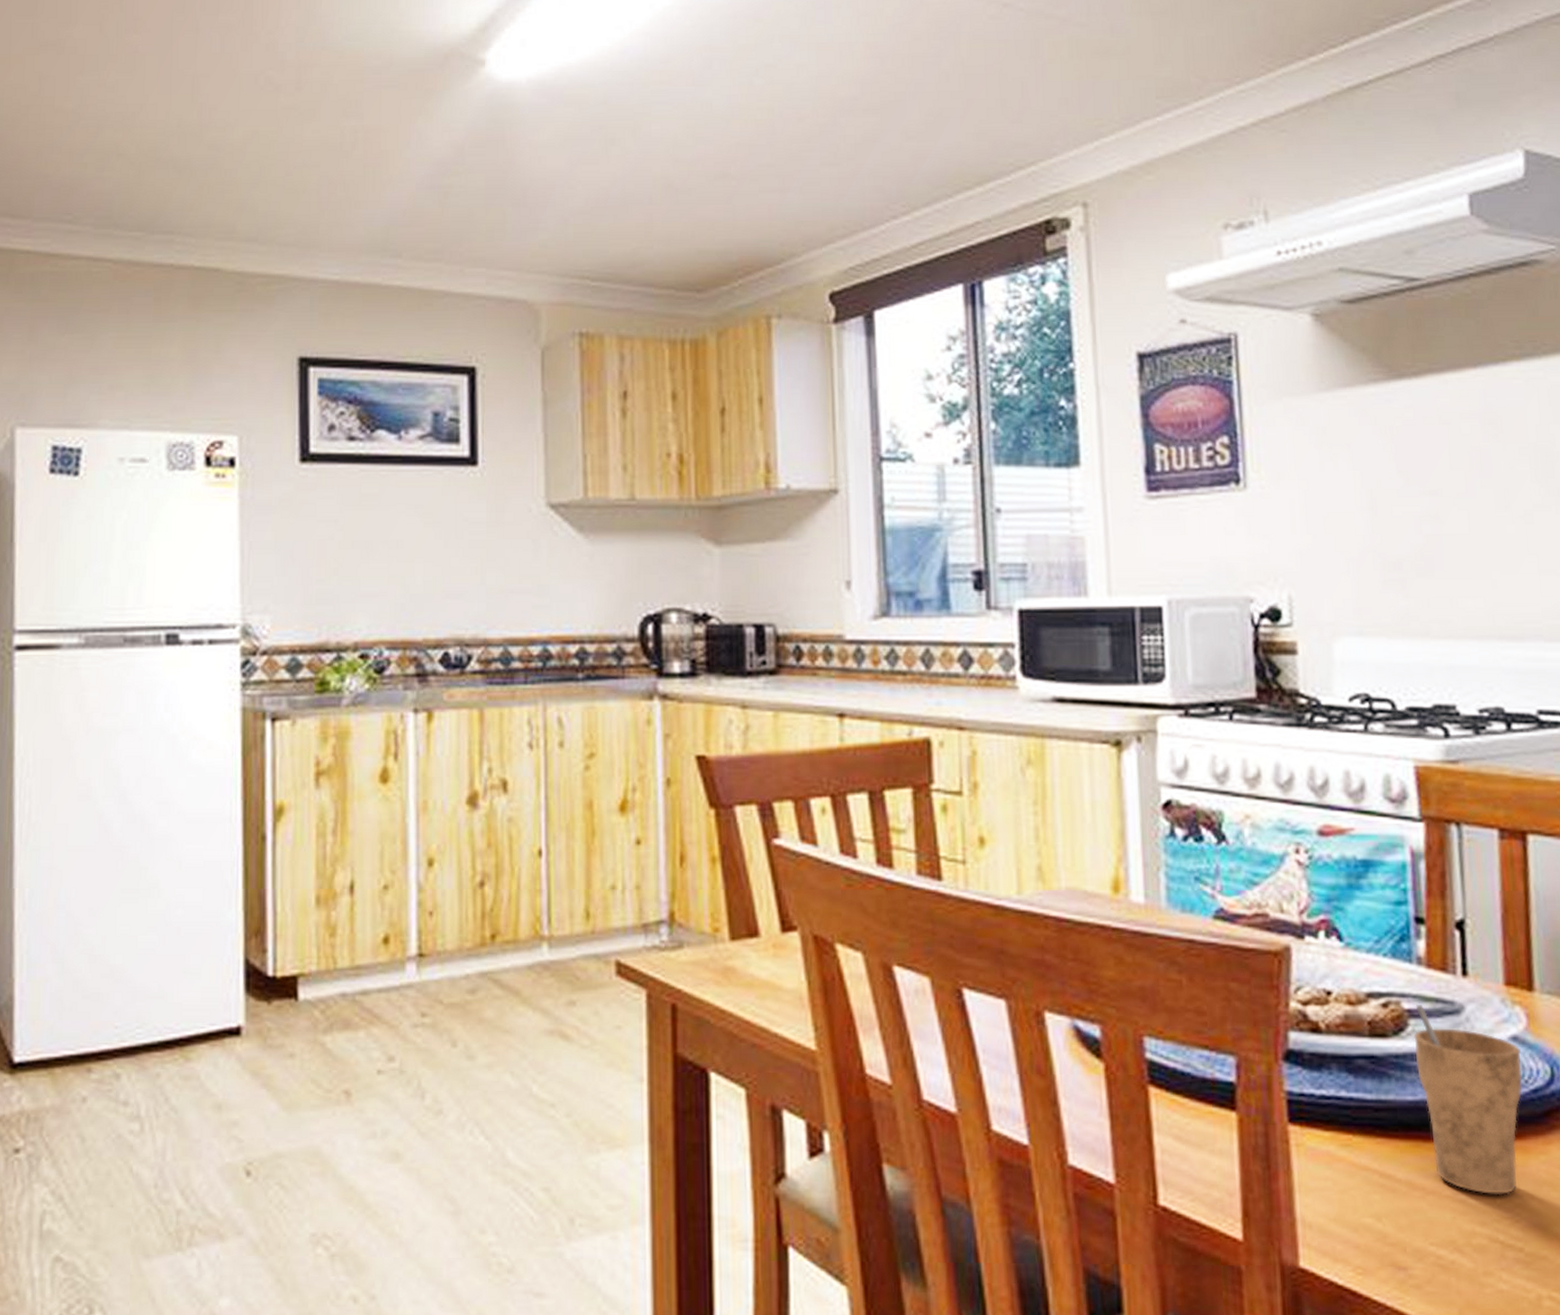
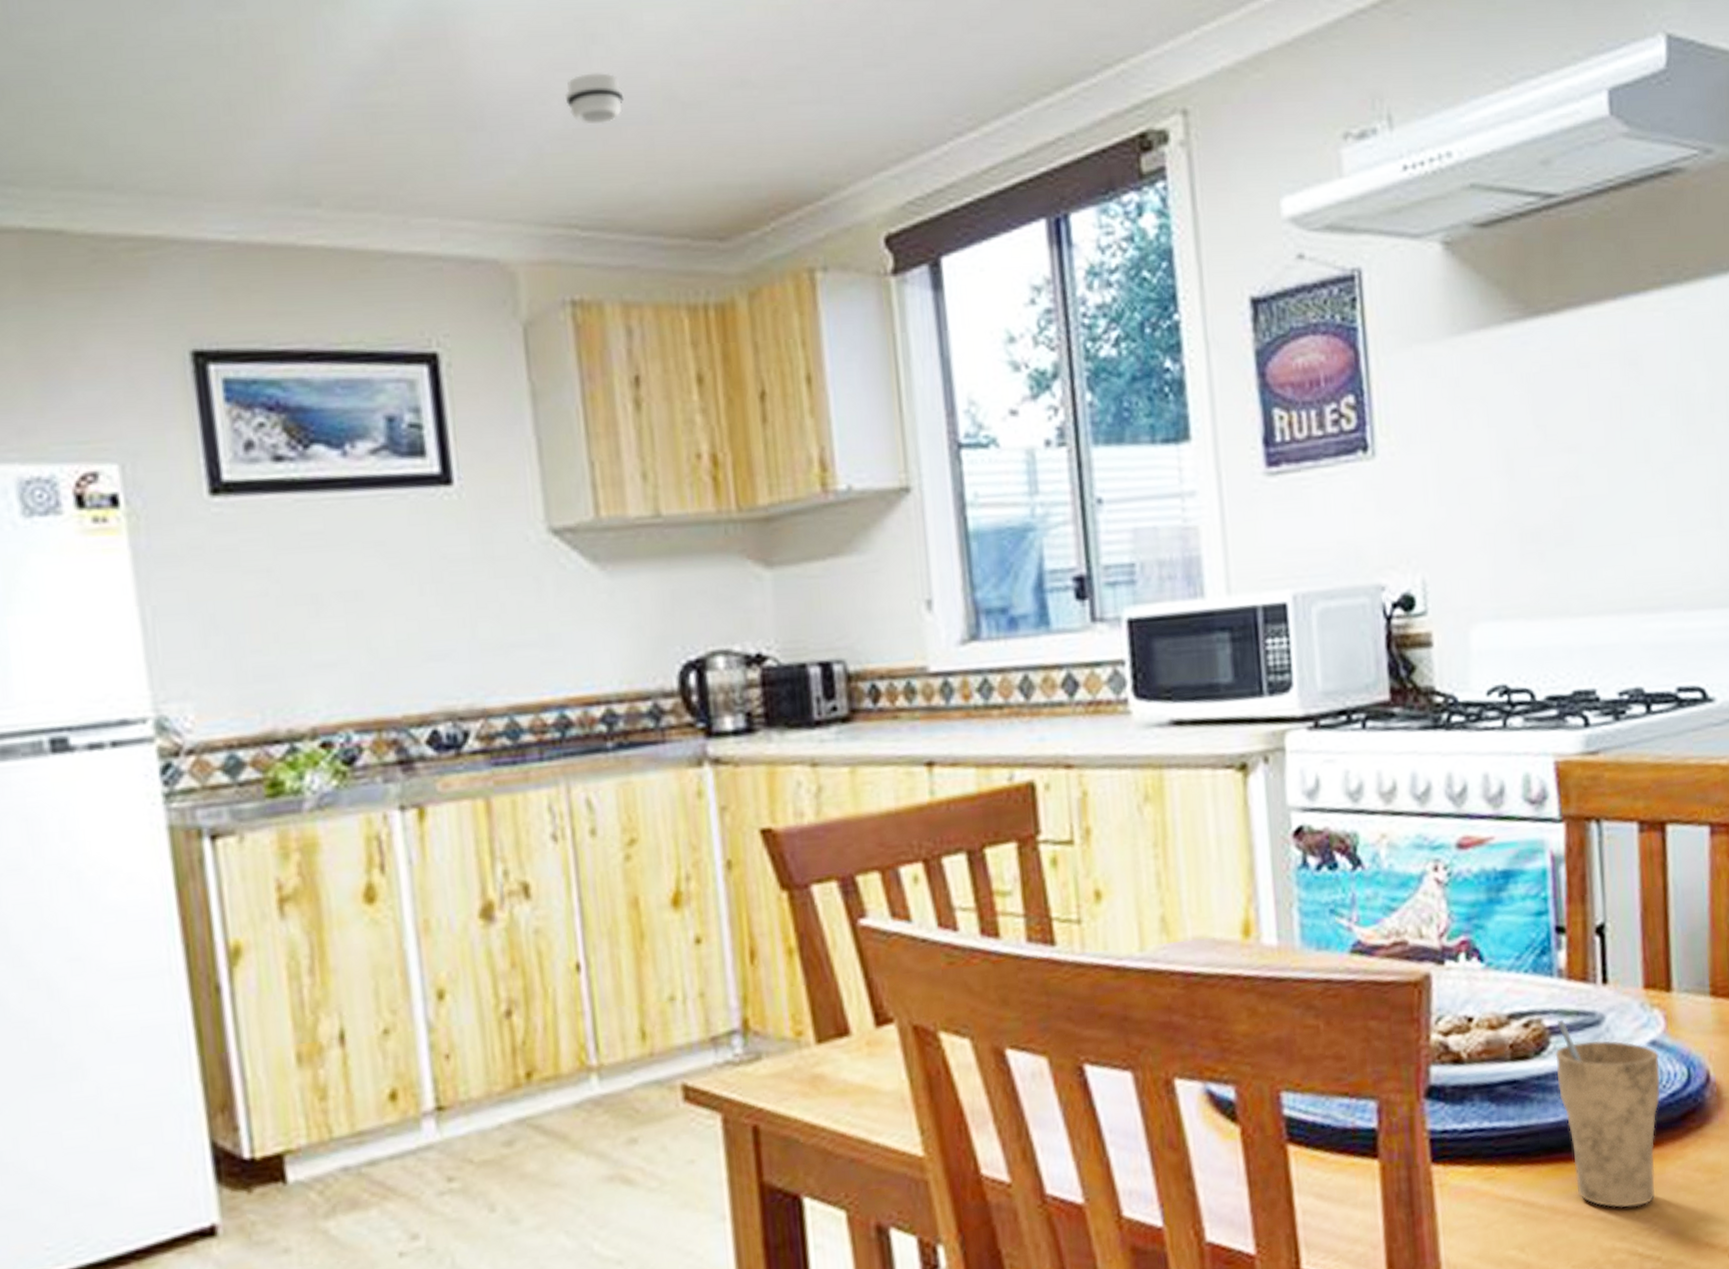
smoke detector: none [587,167,632,204] -> present [564,73,625,125]

